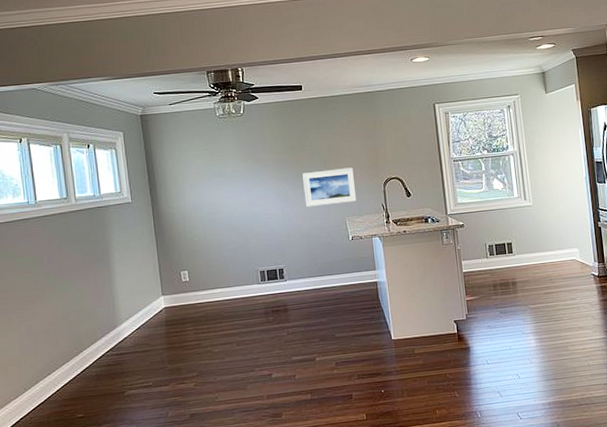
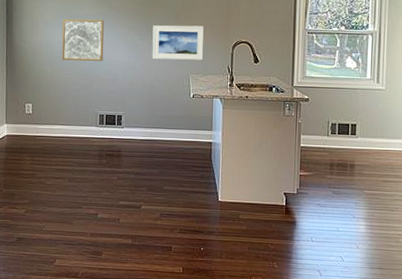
wall art: none [209,174,257,222] -> present [62,19,104,62]

